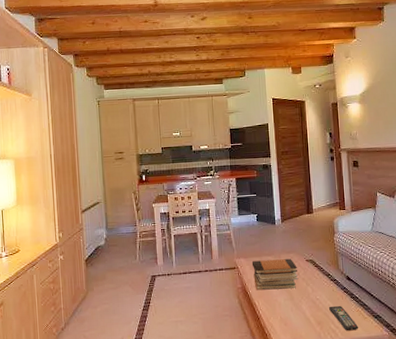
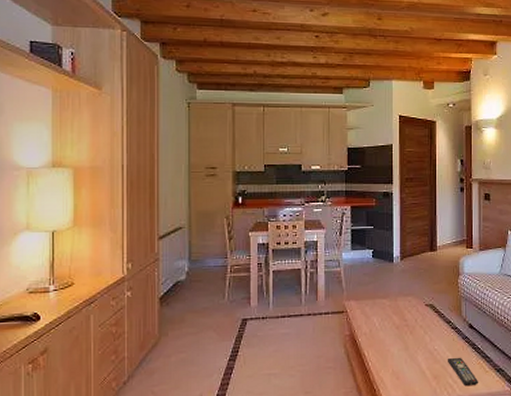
book stack: present [251,259,298,290] -> none [363,302,415,339]

